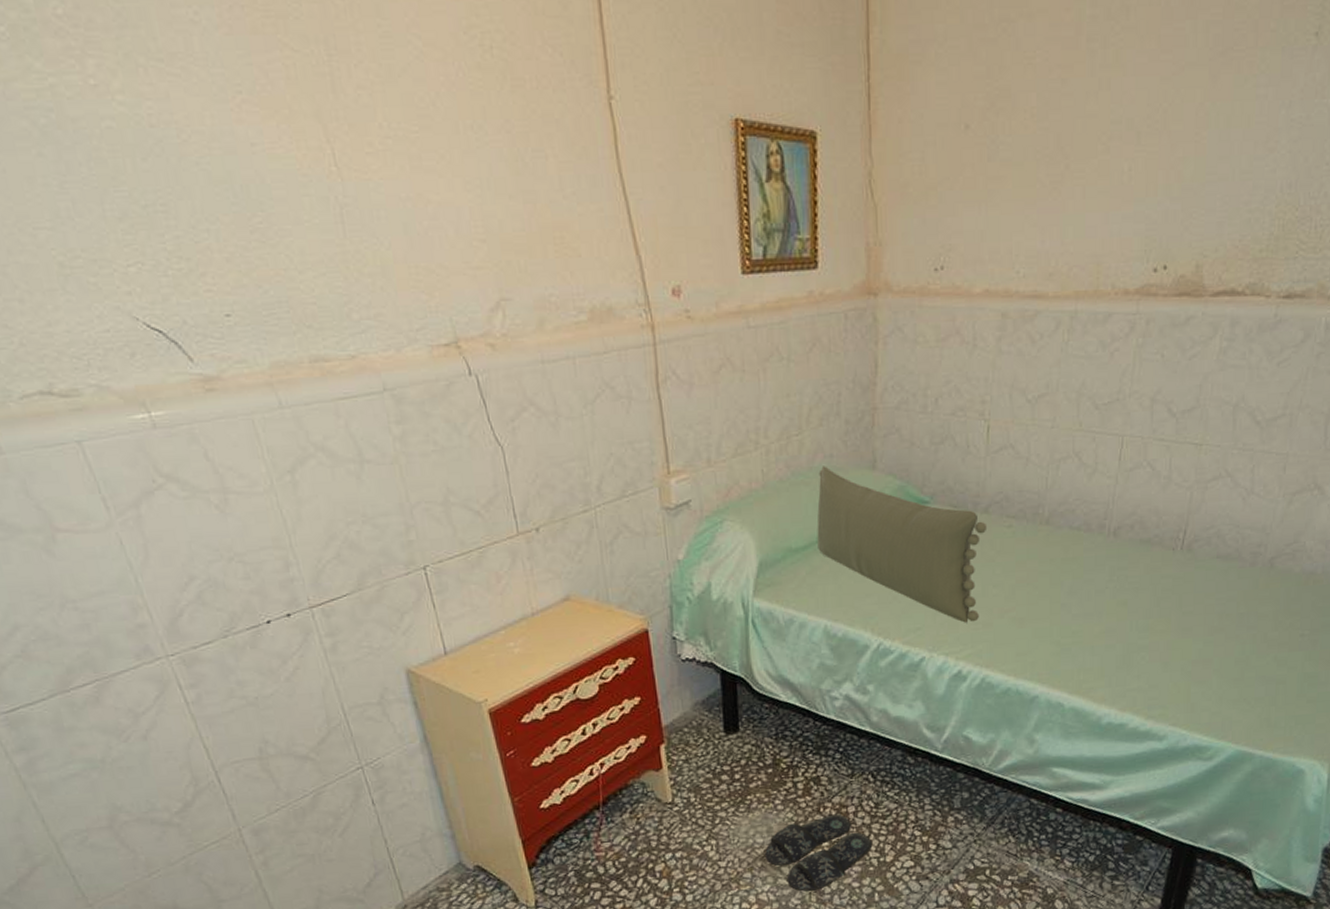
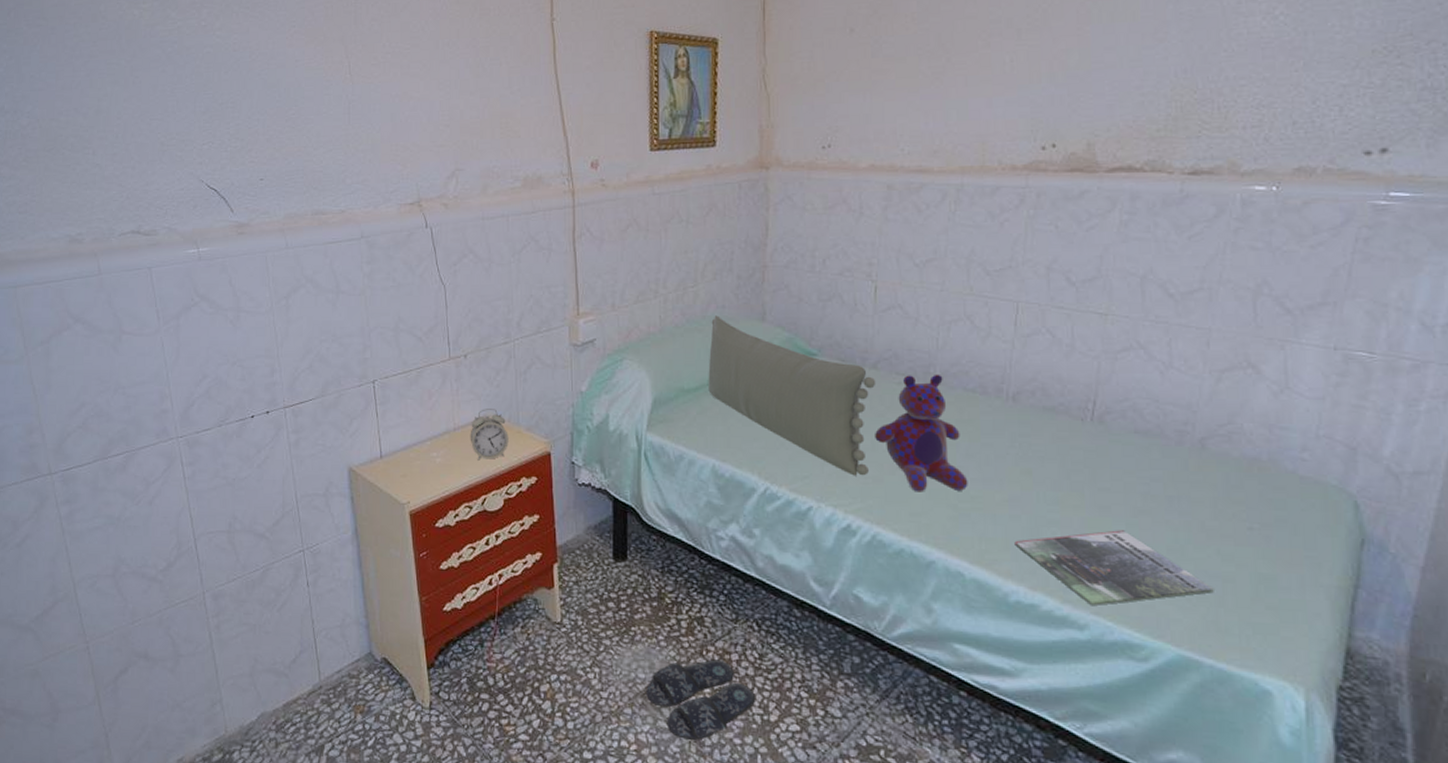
alarm clock: none [551,587,599,646] -> present [470,409,509,461]
stuffed animal: none [985,514,1070,633] -> present [875,374,968,492]
magazine: none [1109,648,1269,719] -> present [1014,530,1214,607]

